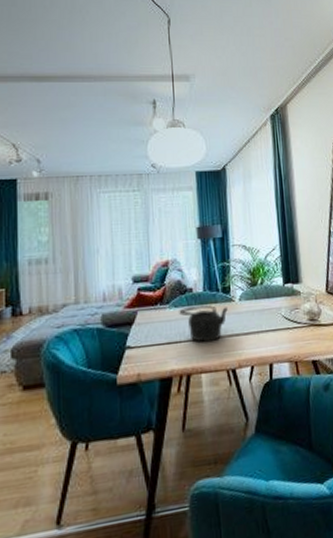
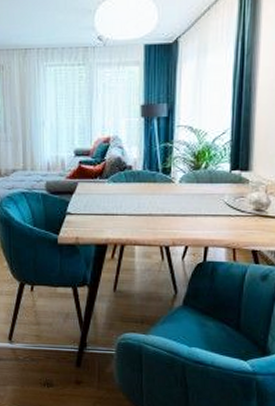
teapot: present [179,304,228,343] -> none [117,183,166,219]

